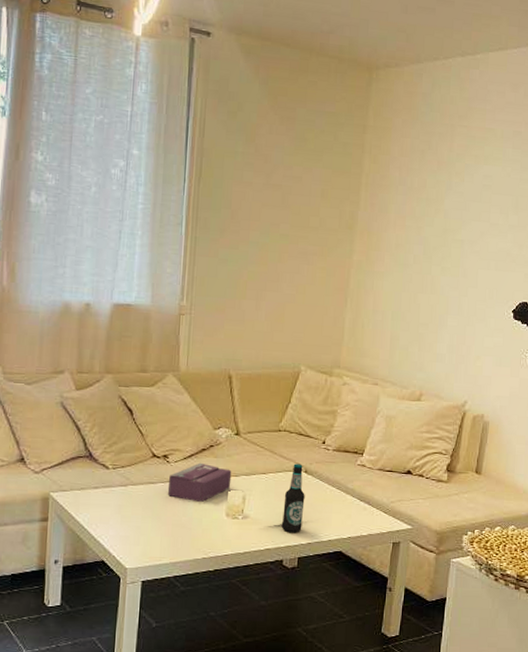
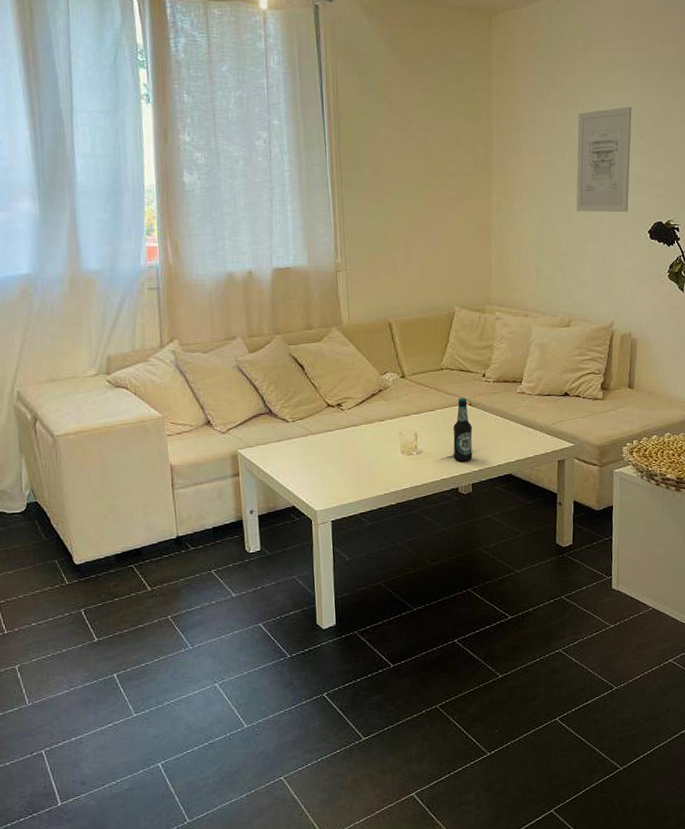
tissue box: present [167,462,232,502] -> none [344,407,403,443]
wall art: none [439,180,508,289] -> present [576,106,632,213]

